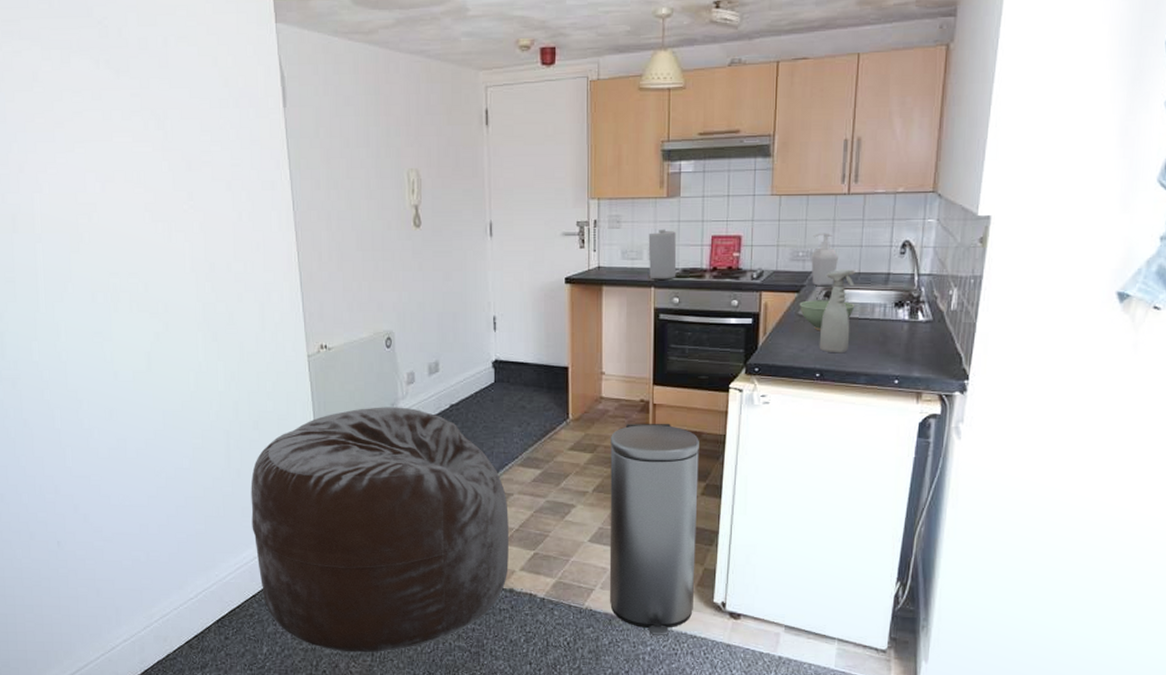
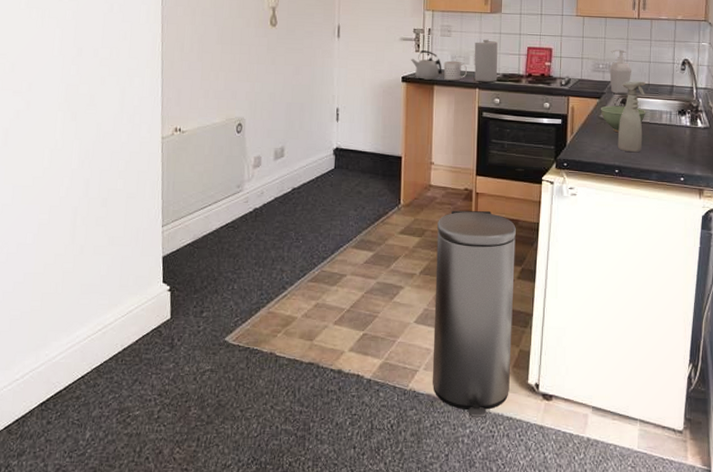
bean bag chair: present [250,407,509,653] -> none [89,188,341,438]
kettle: none [575,245,611,280] -> present [411,49,442,80]
mug: none [613,256,640,280] -> present [443,60,467,81]

